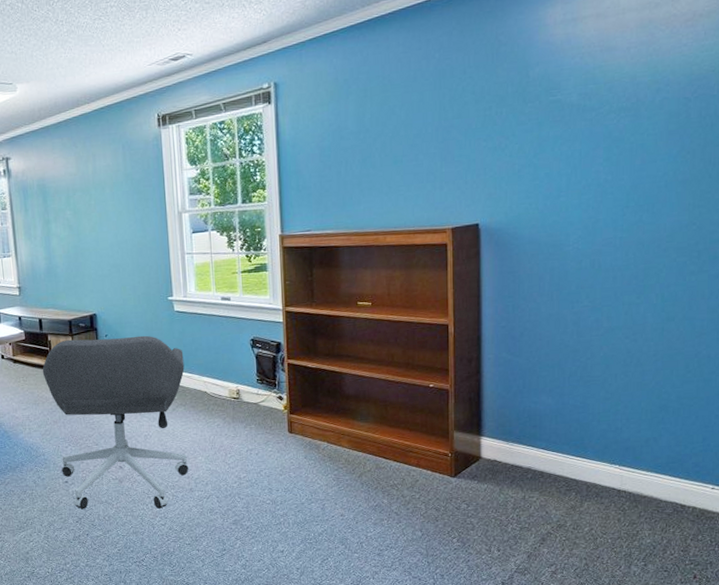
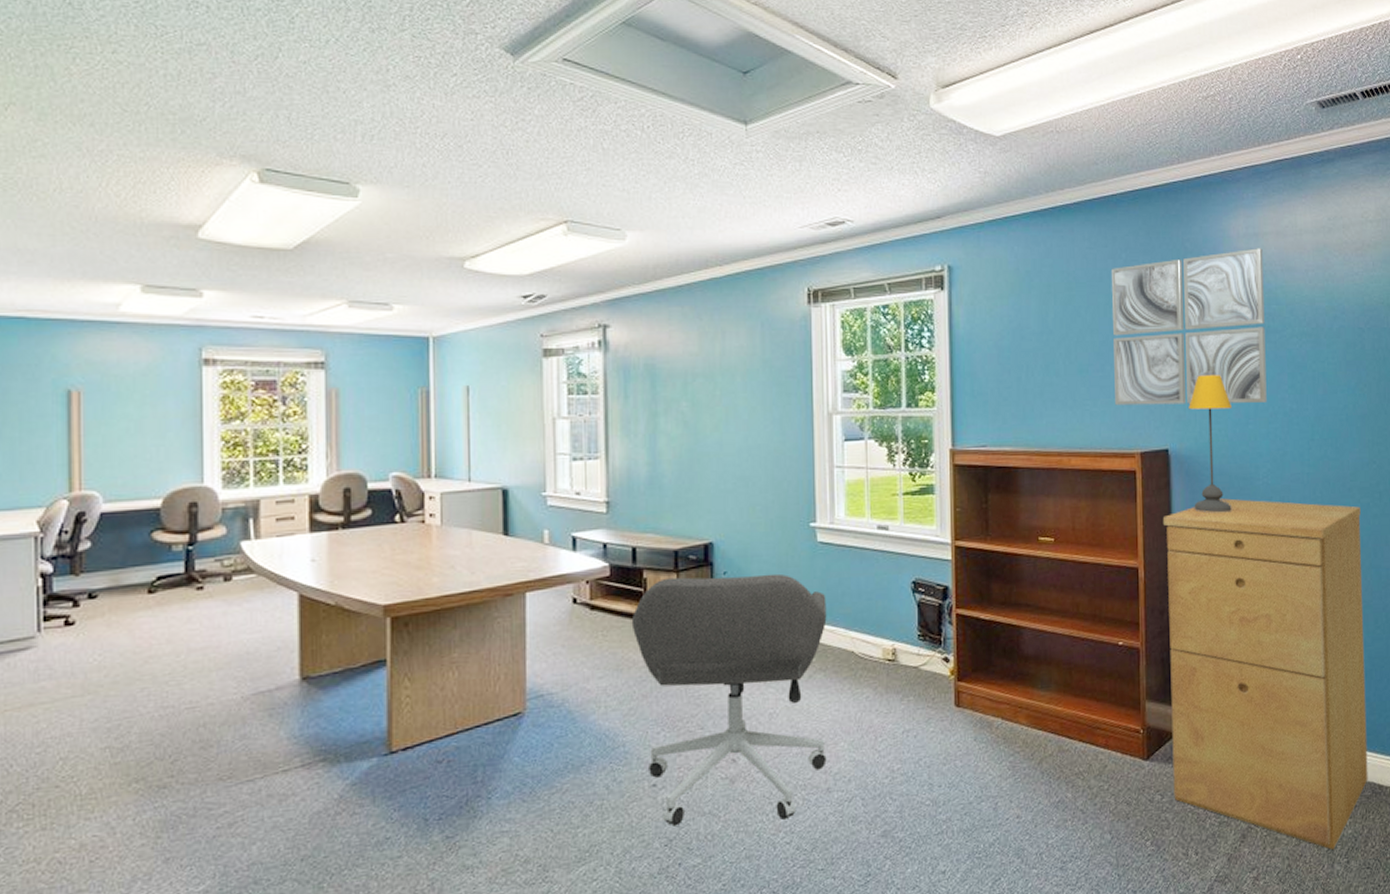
wall art: none [425,32,581,189] -> present [1112,248,1267,406]
filing cabinet: none [472,263,676,554] -> present [1162,498,1368,850]
table lamp: none [499,154,543,277] -> present [1188,375,1232,513]

